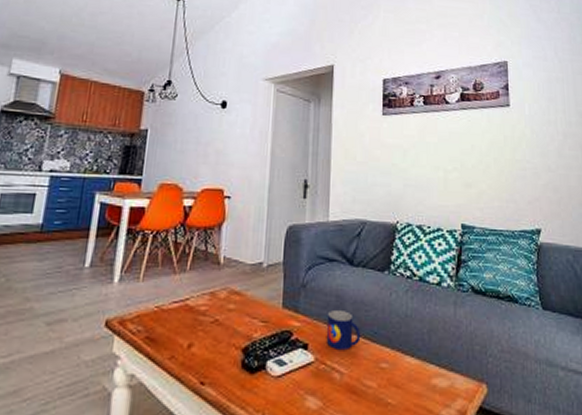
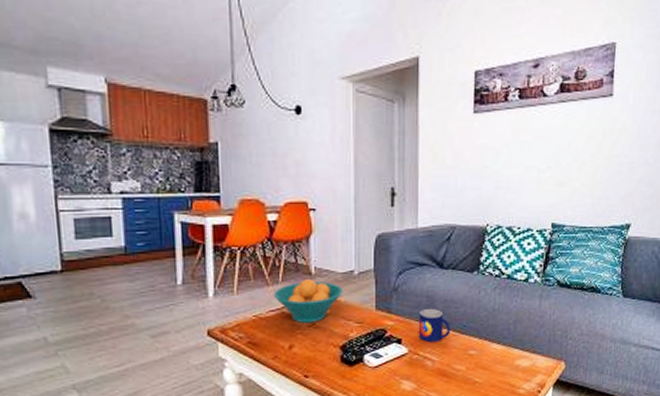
fruit bowl: none [179,269,251,319] -> present [273,279,344,323]

